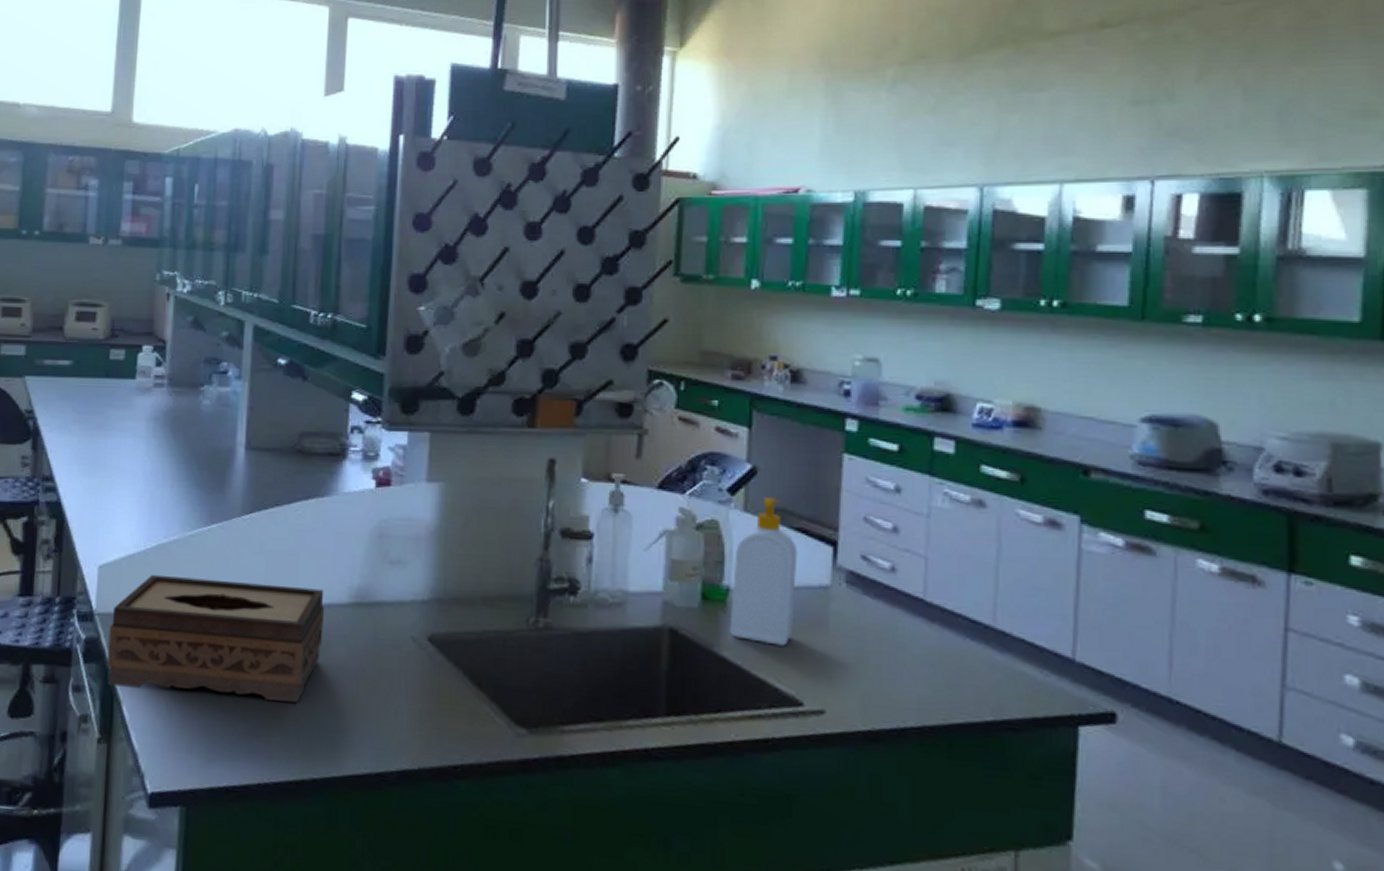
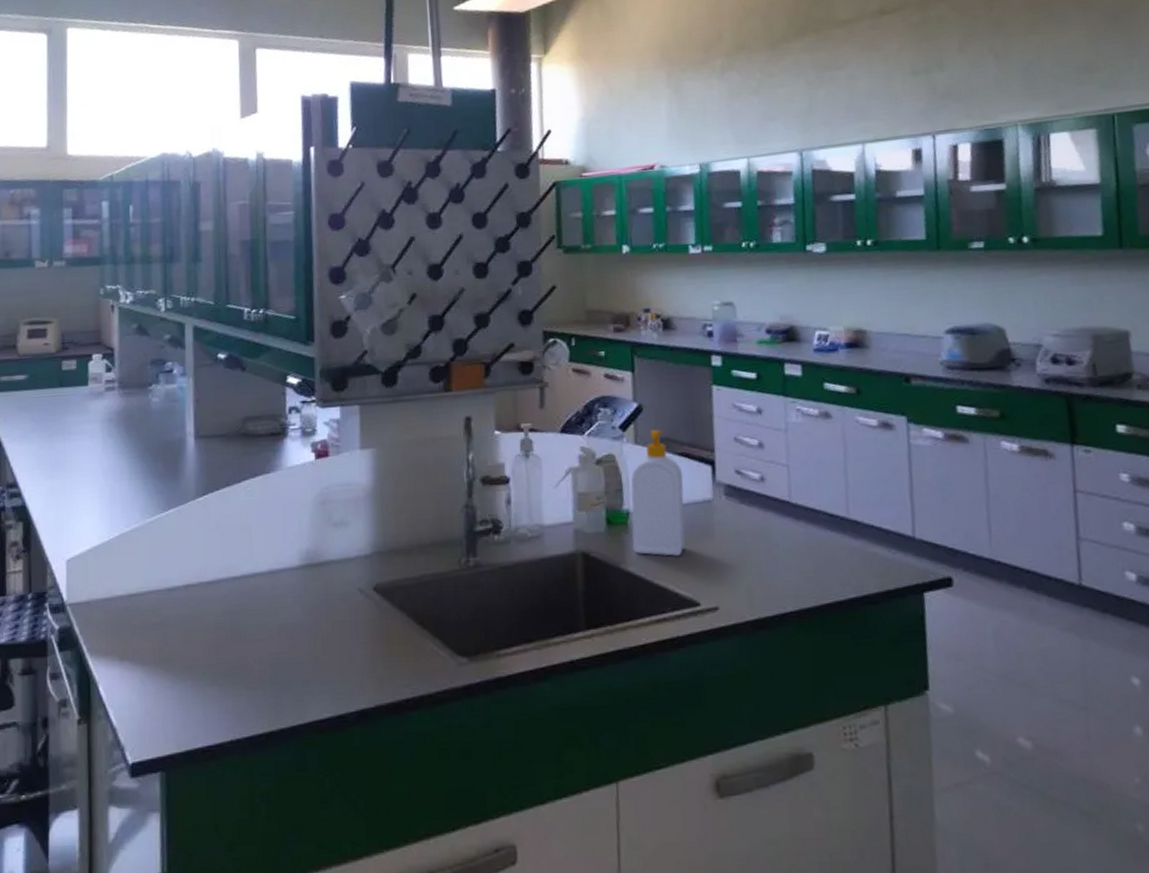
tissue box: present [107,574,325,704] -> none [81,556,279,669]

